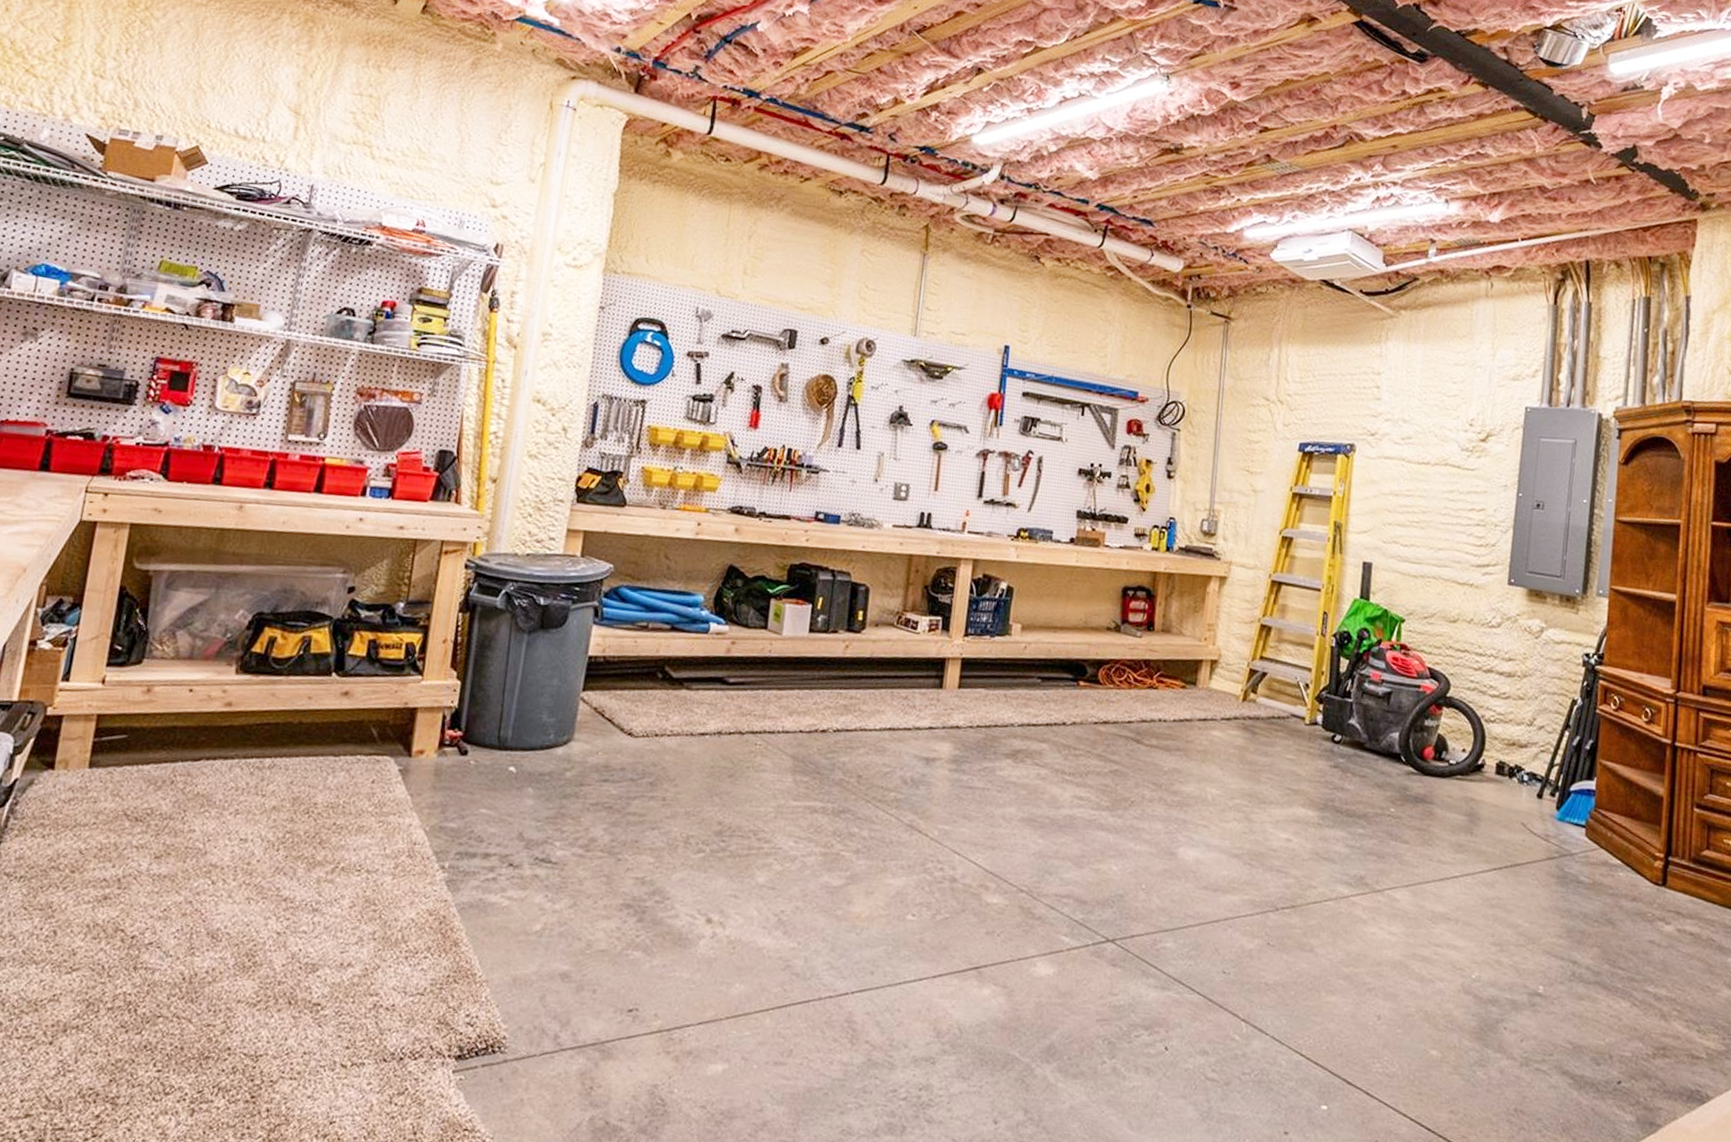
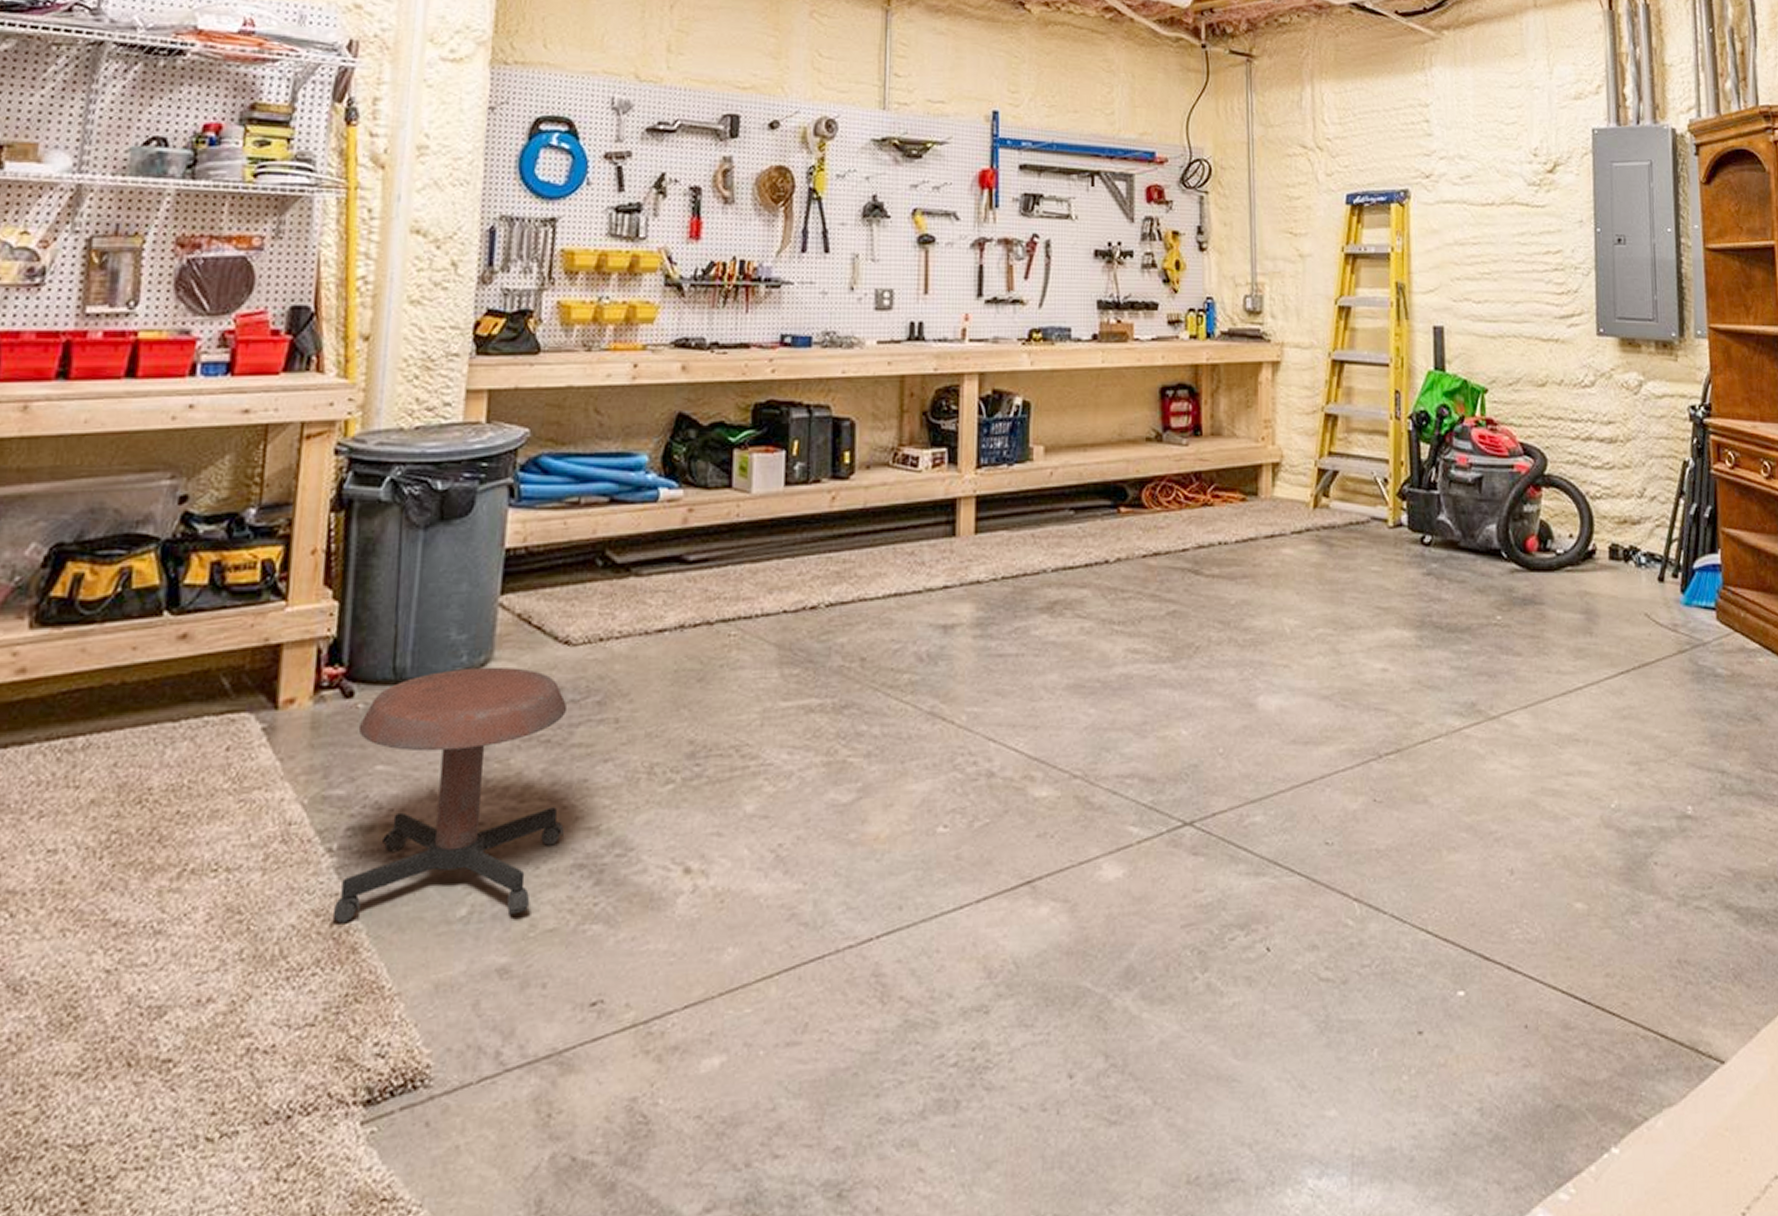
stool: none [442,743,627,935] -> present [332,666,568,923]

